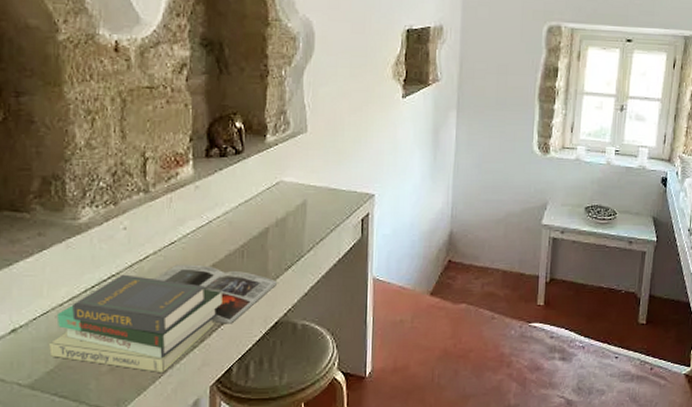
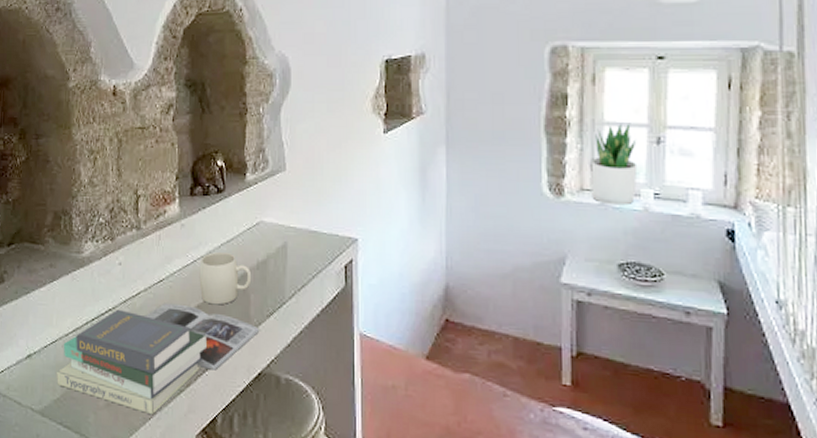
mug: none [215,211,271,263] -> present [199,251,252,305]
planter: none [570,94,607,160] -> present [591,124,637,206]

